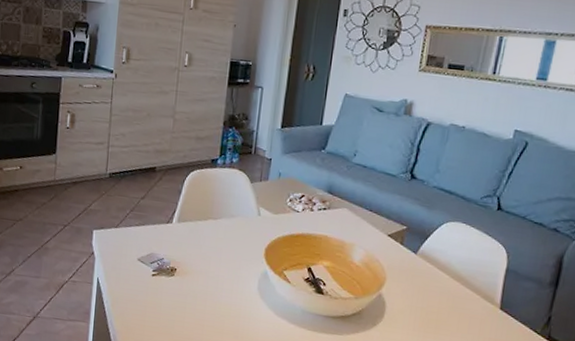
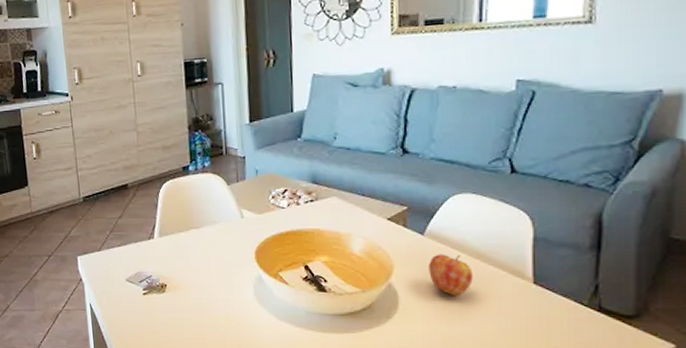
apple: none [415,272,452,312] -> present [429,254,473,295]

